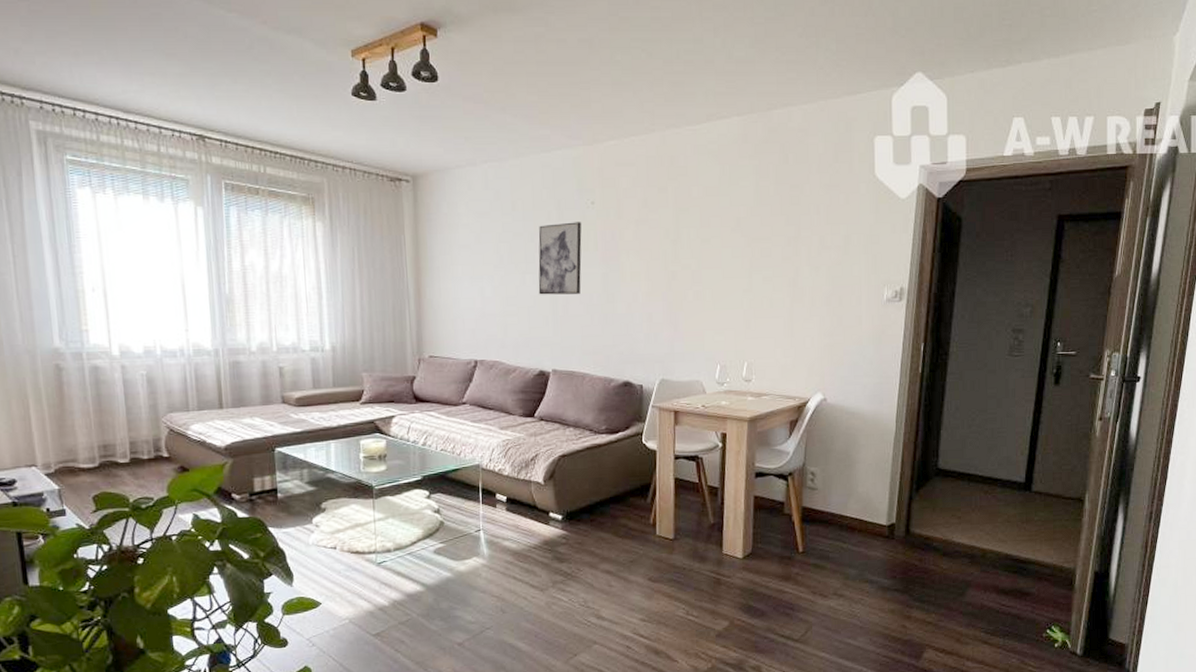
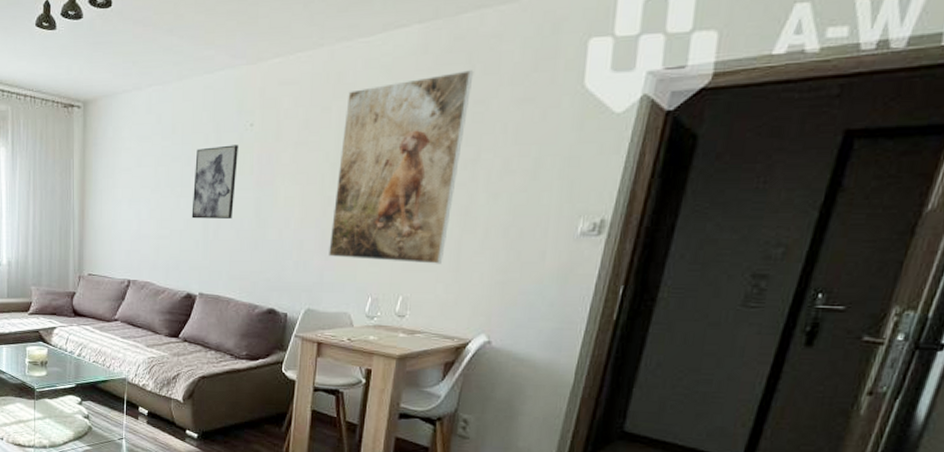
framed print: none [677,159,788,331] -> present [329,70,474,264]

